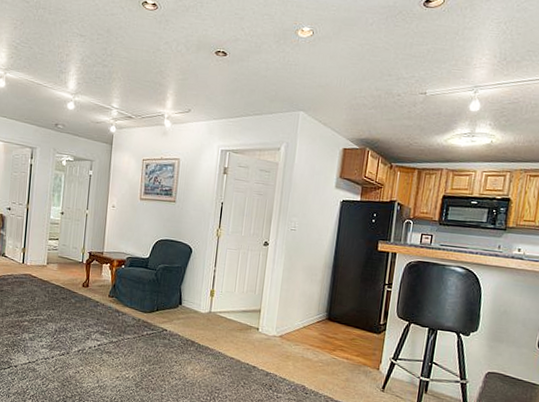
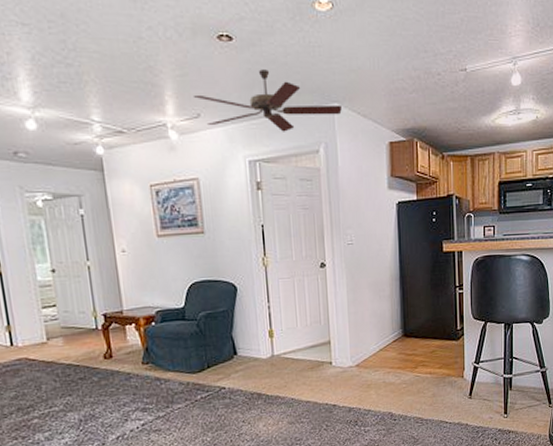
ceiling fan: none [188,79,306,131] -> present [192,69,342,132]

